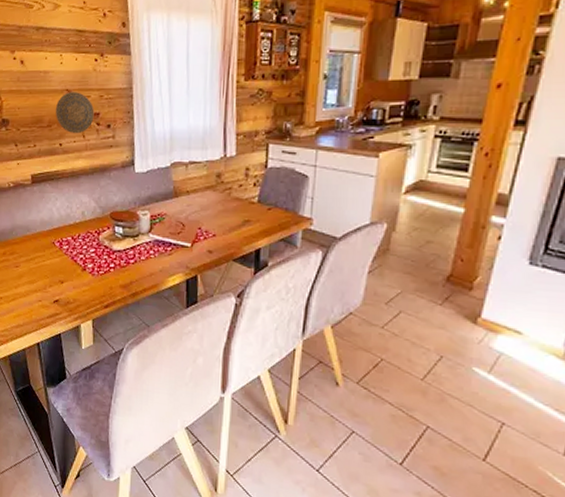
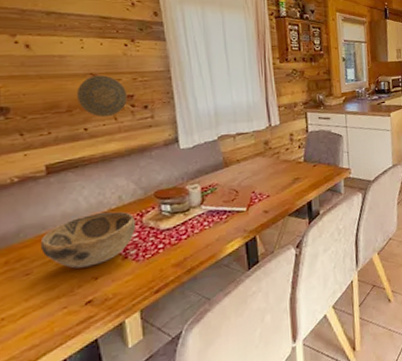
decorative bowl: none [25,225,94,271] -> present [40,211,136,269]

